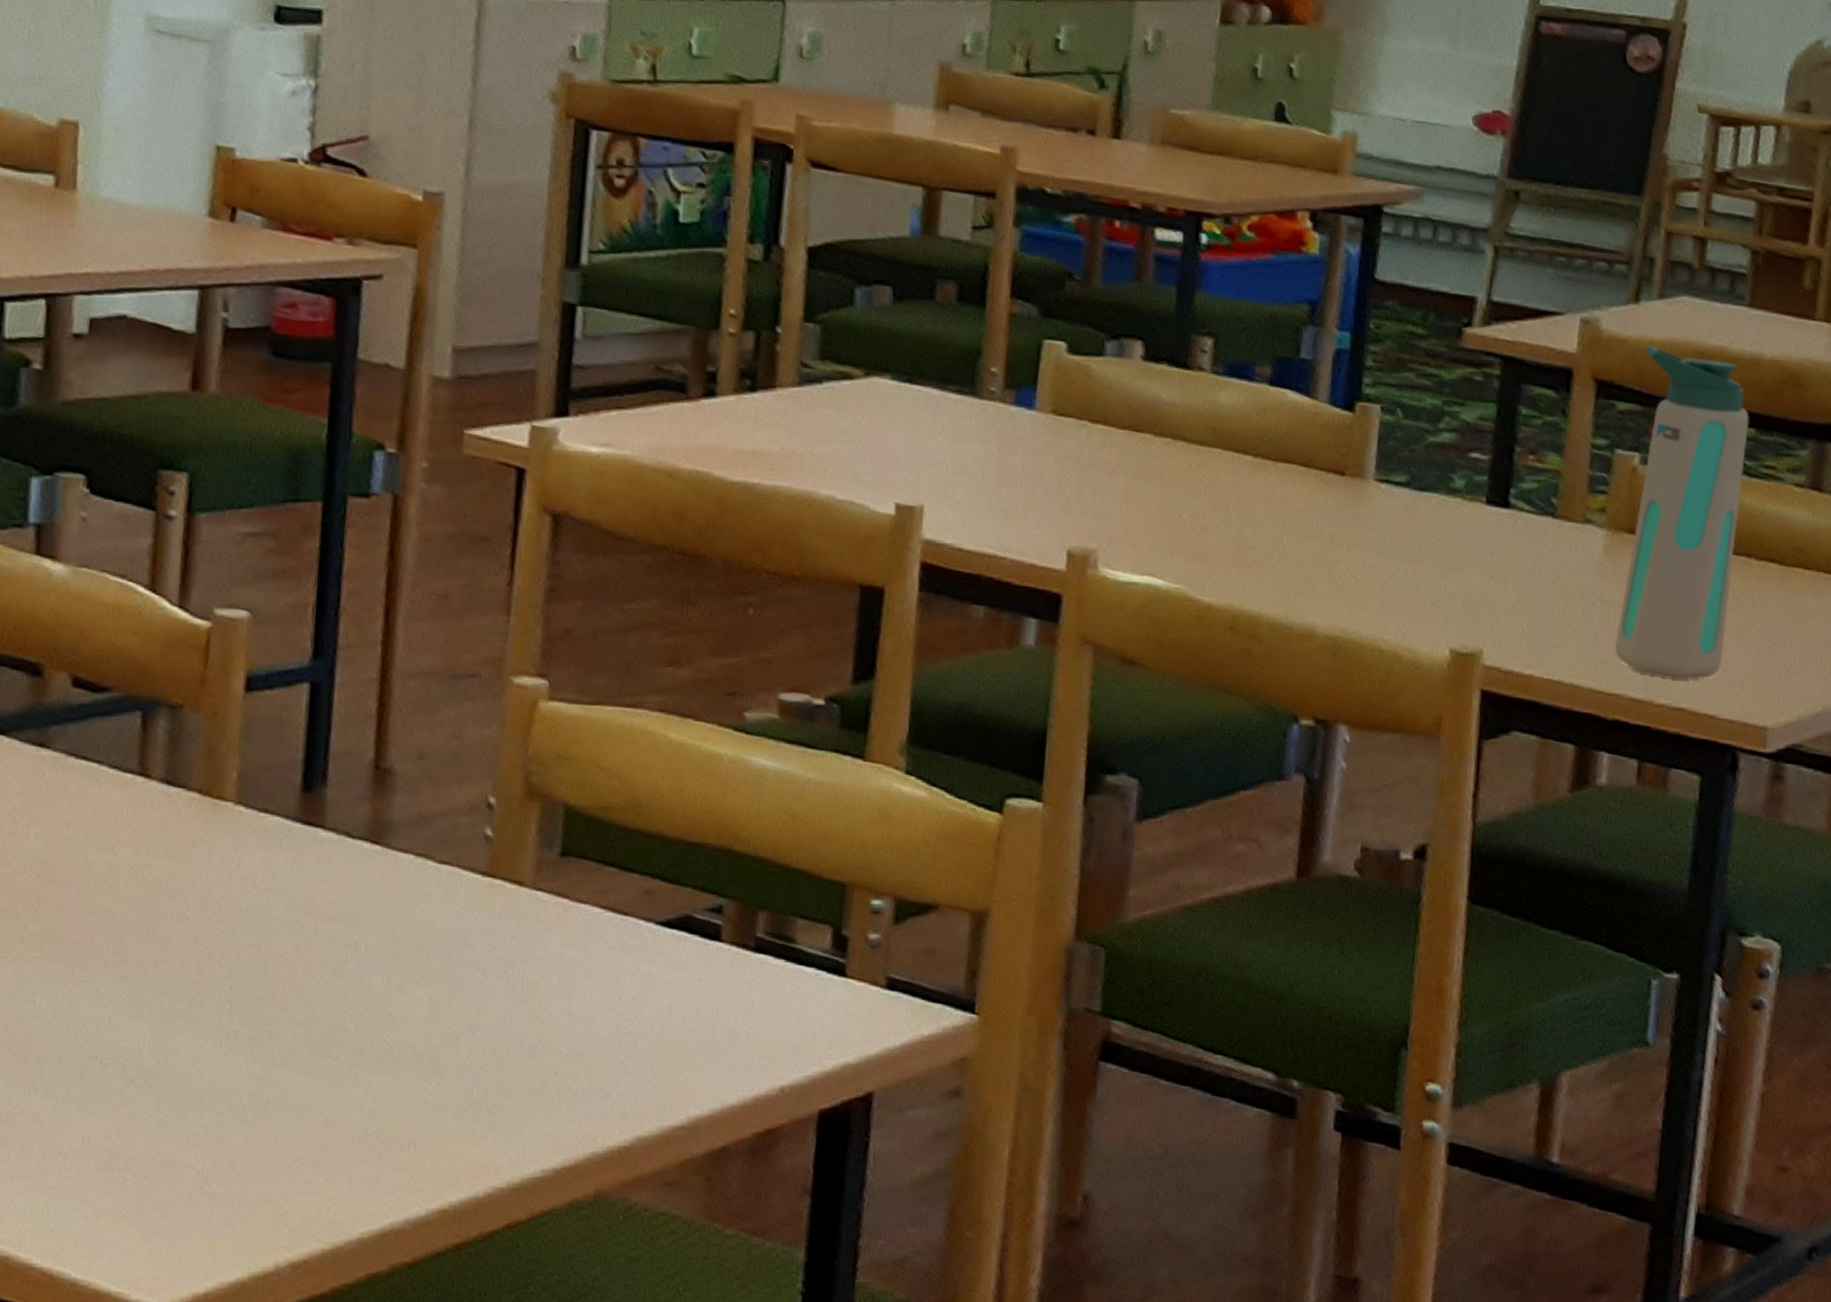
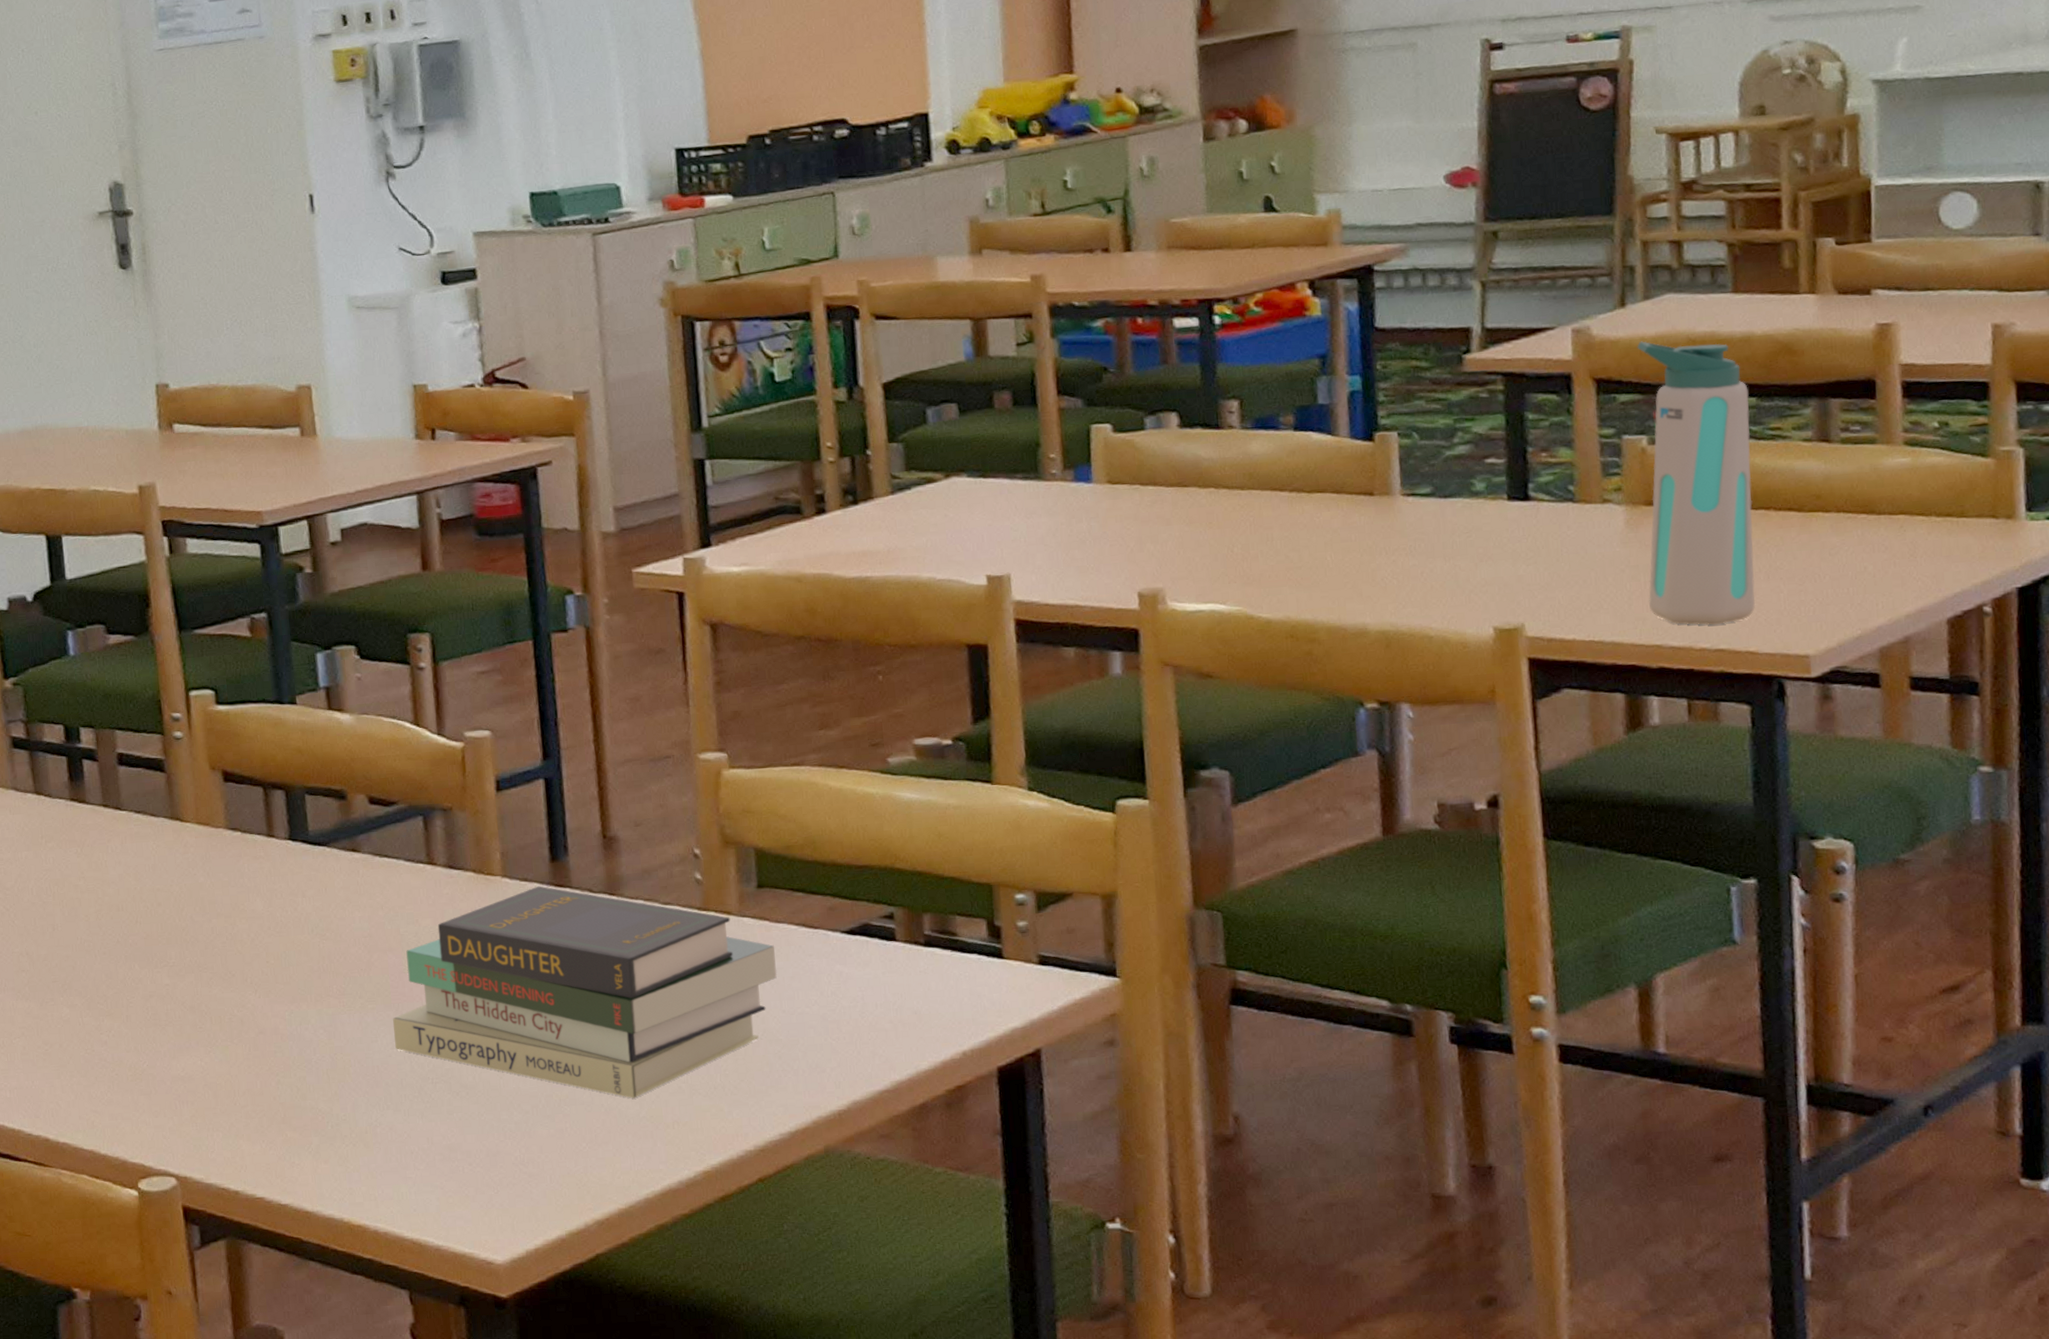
books: none [58,821,570,1109] -> present [393,886,777,1099]

